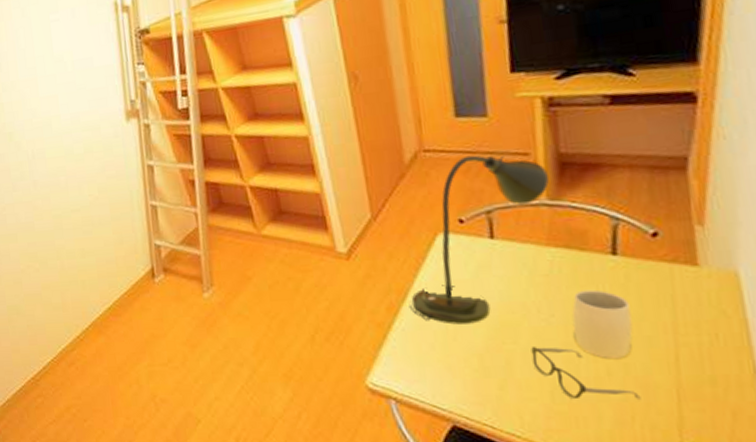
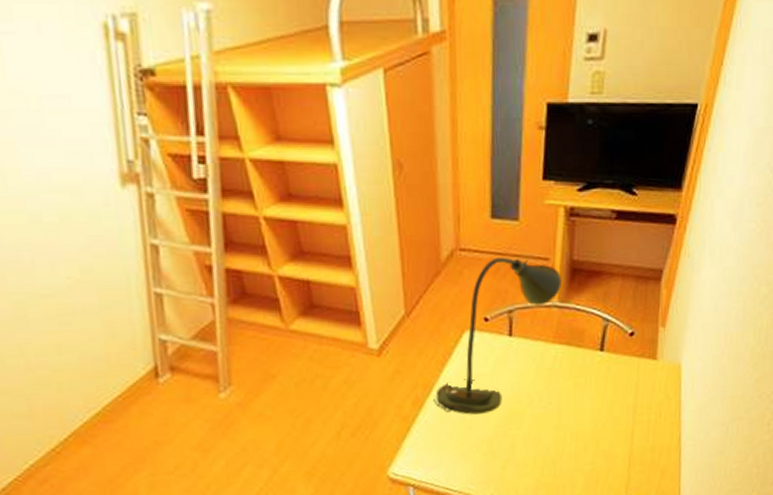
eyeglasses: present [531,345,641,400] -> none [530,430,605,472]
mug: present [571,289,633,360] -> none [564,380,607,438]

